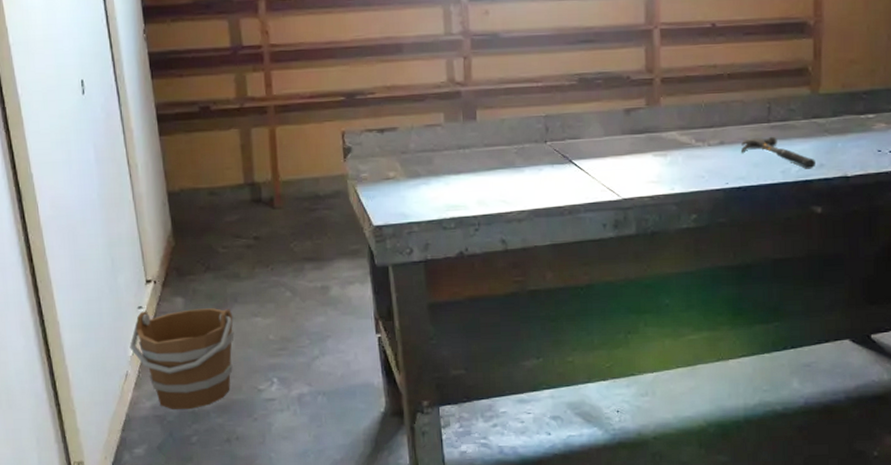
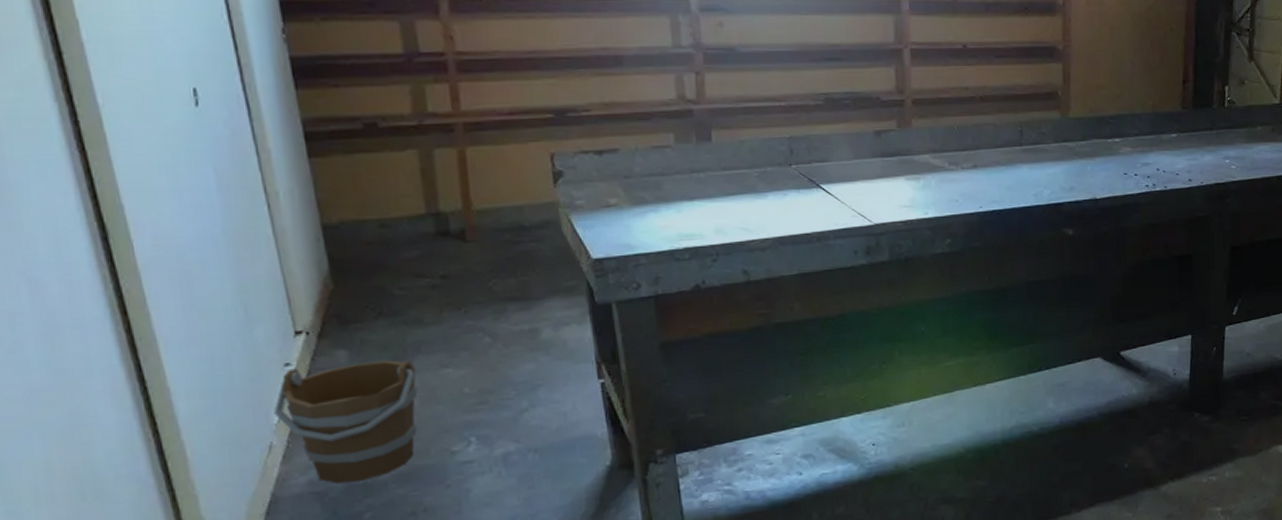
claw hammer: present [741,136,815,169] -> none [994,159,1066,192]

